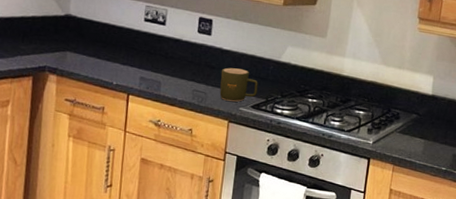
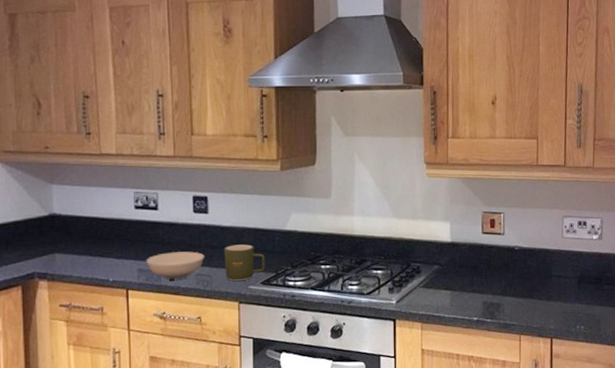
bowl: none [149,65,203,92] -> present [146,251,205,280]

